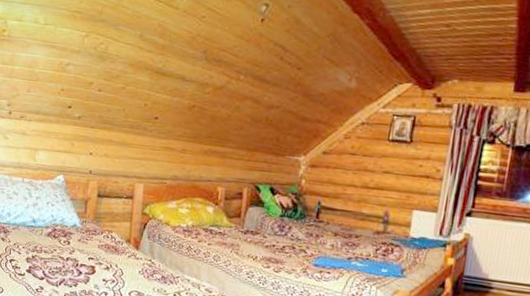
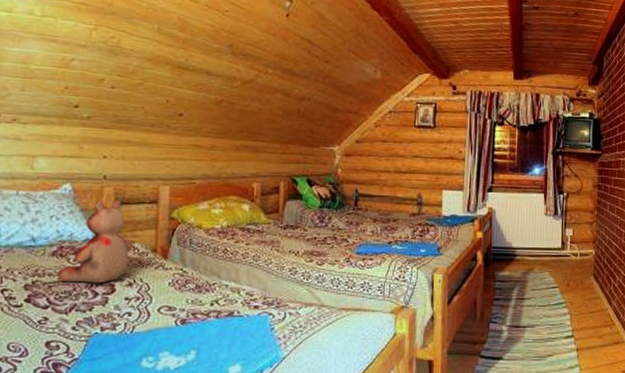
teddy bear: none [51,192,111,265] -> present [57,199,133,283]

